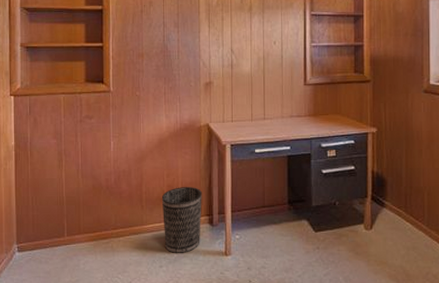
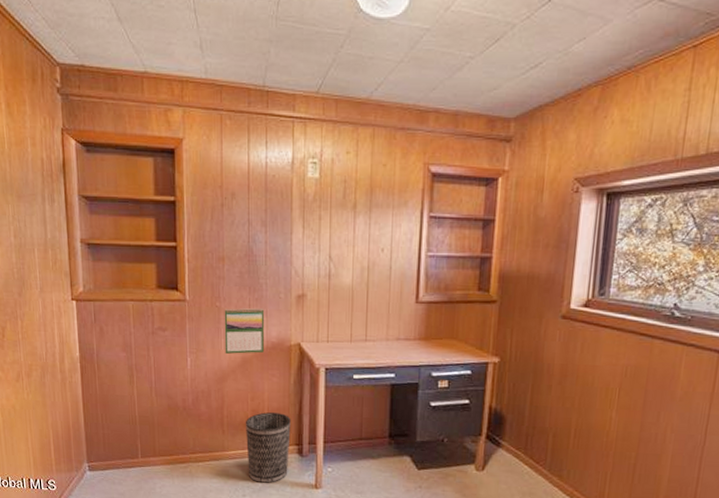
calendar: none [143,96,177,136] -> present [224,308,264,354]

